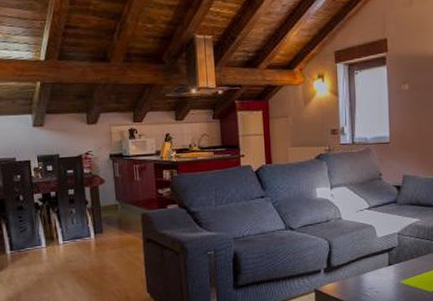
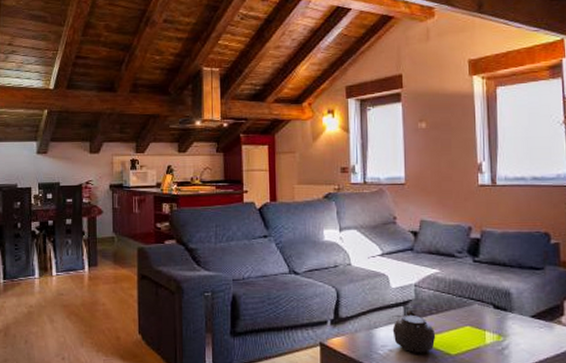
teapot: none [378,255,416,293] -> present [392,309,436,354]

